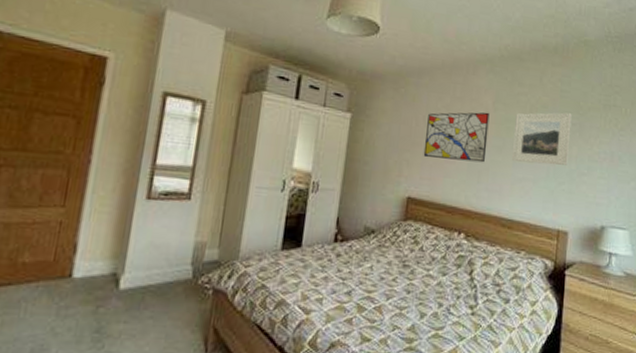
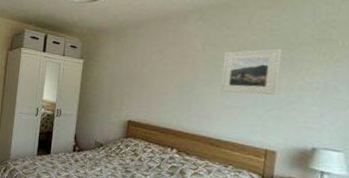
wall art: present [423,112,490,163] -> none [140,52,199,94]

